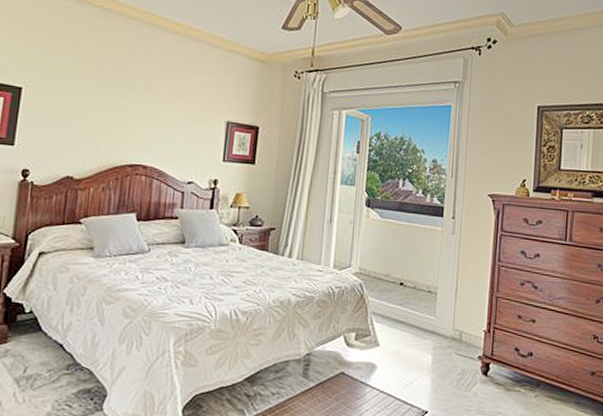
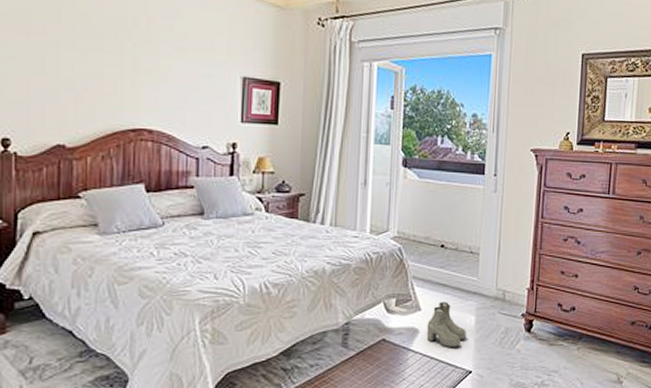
boots: none [384,339,423,385] -> present [426,302,466,347]

